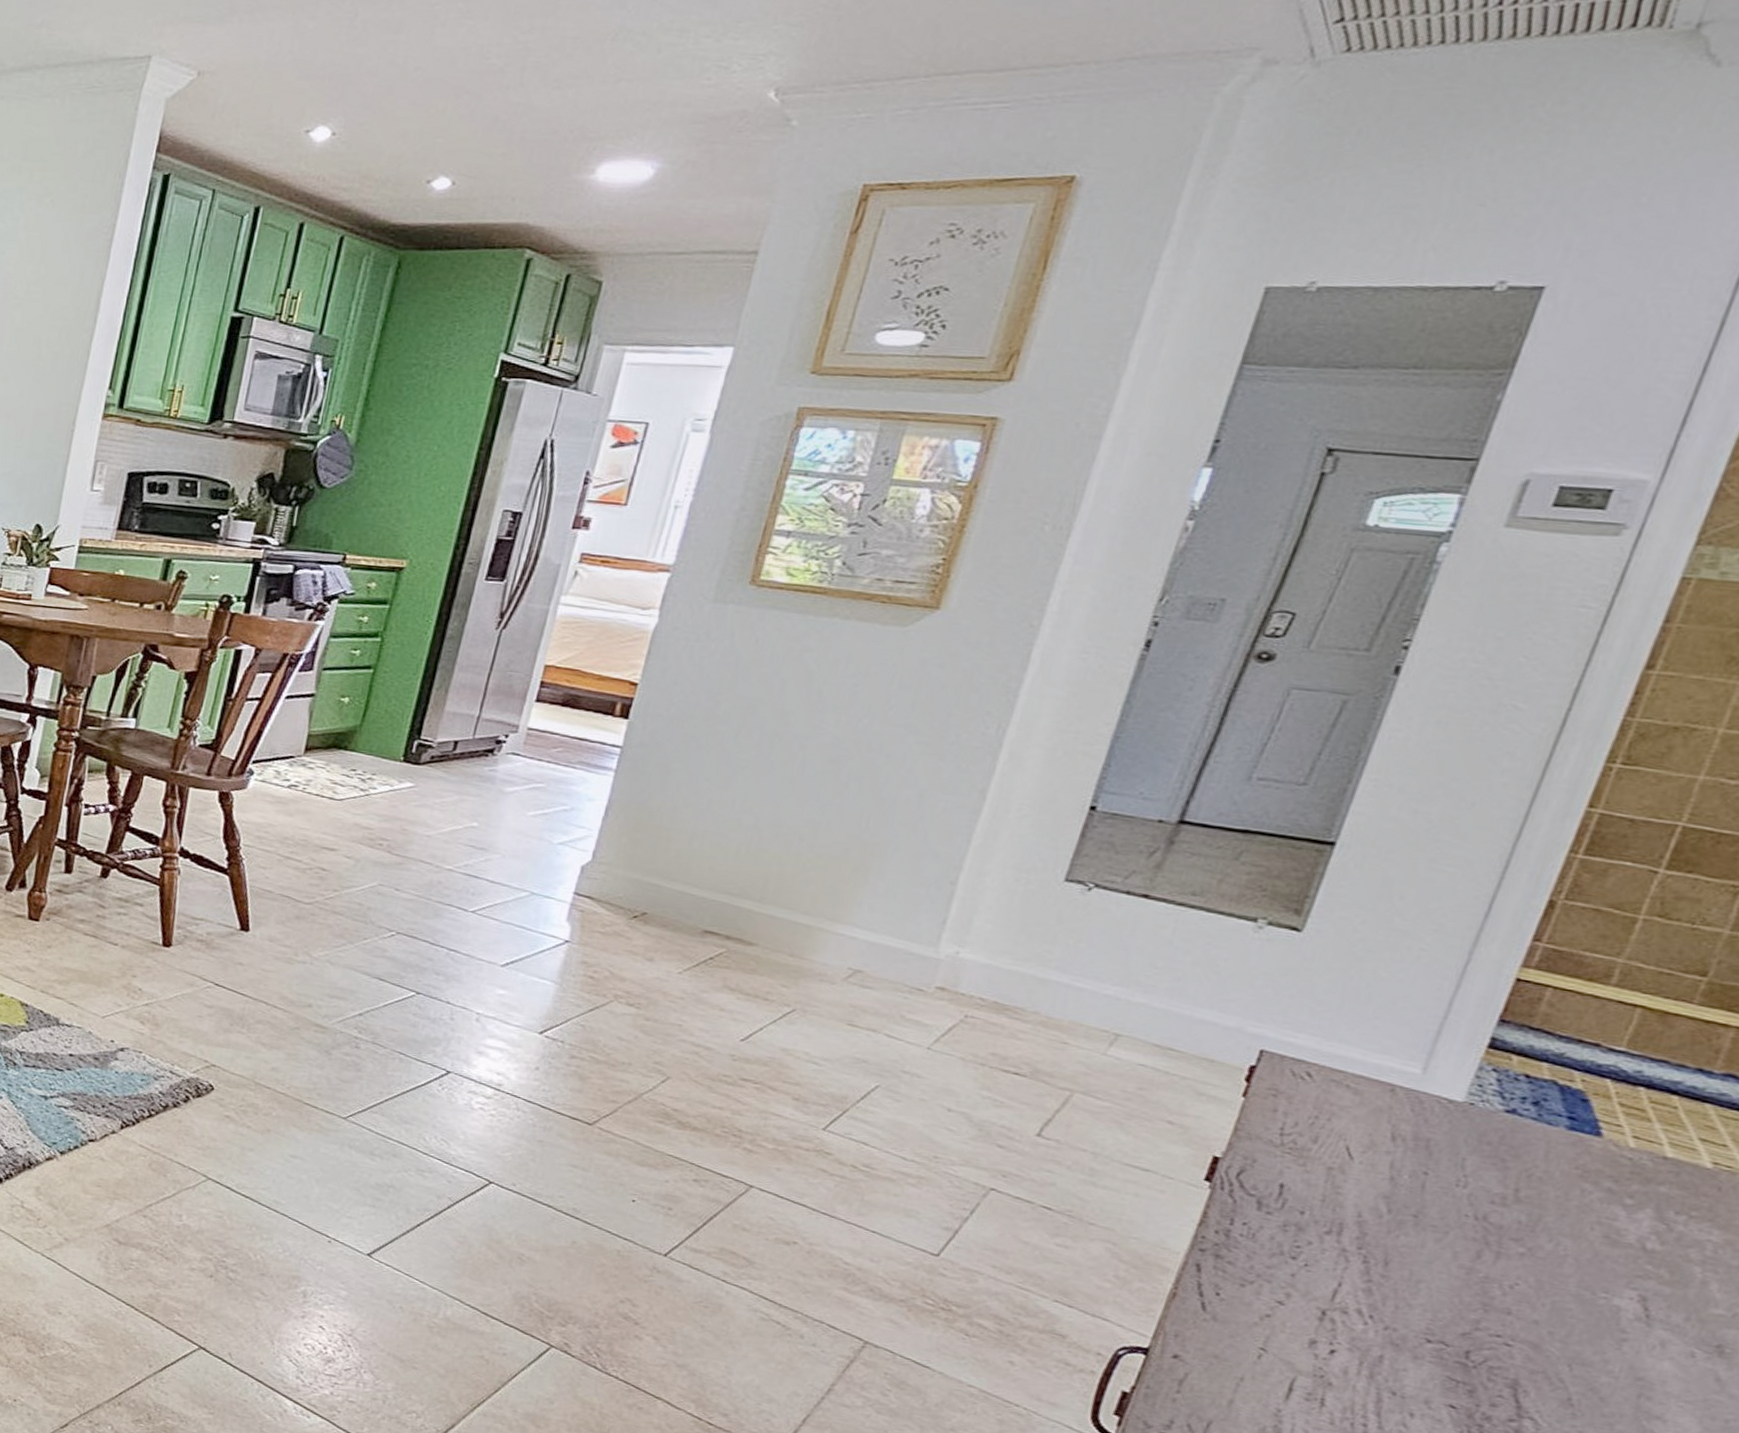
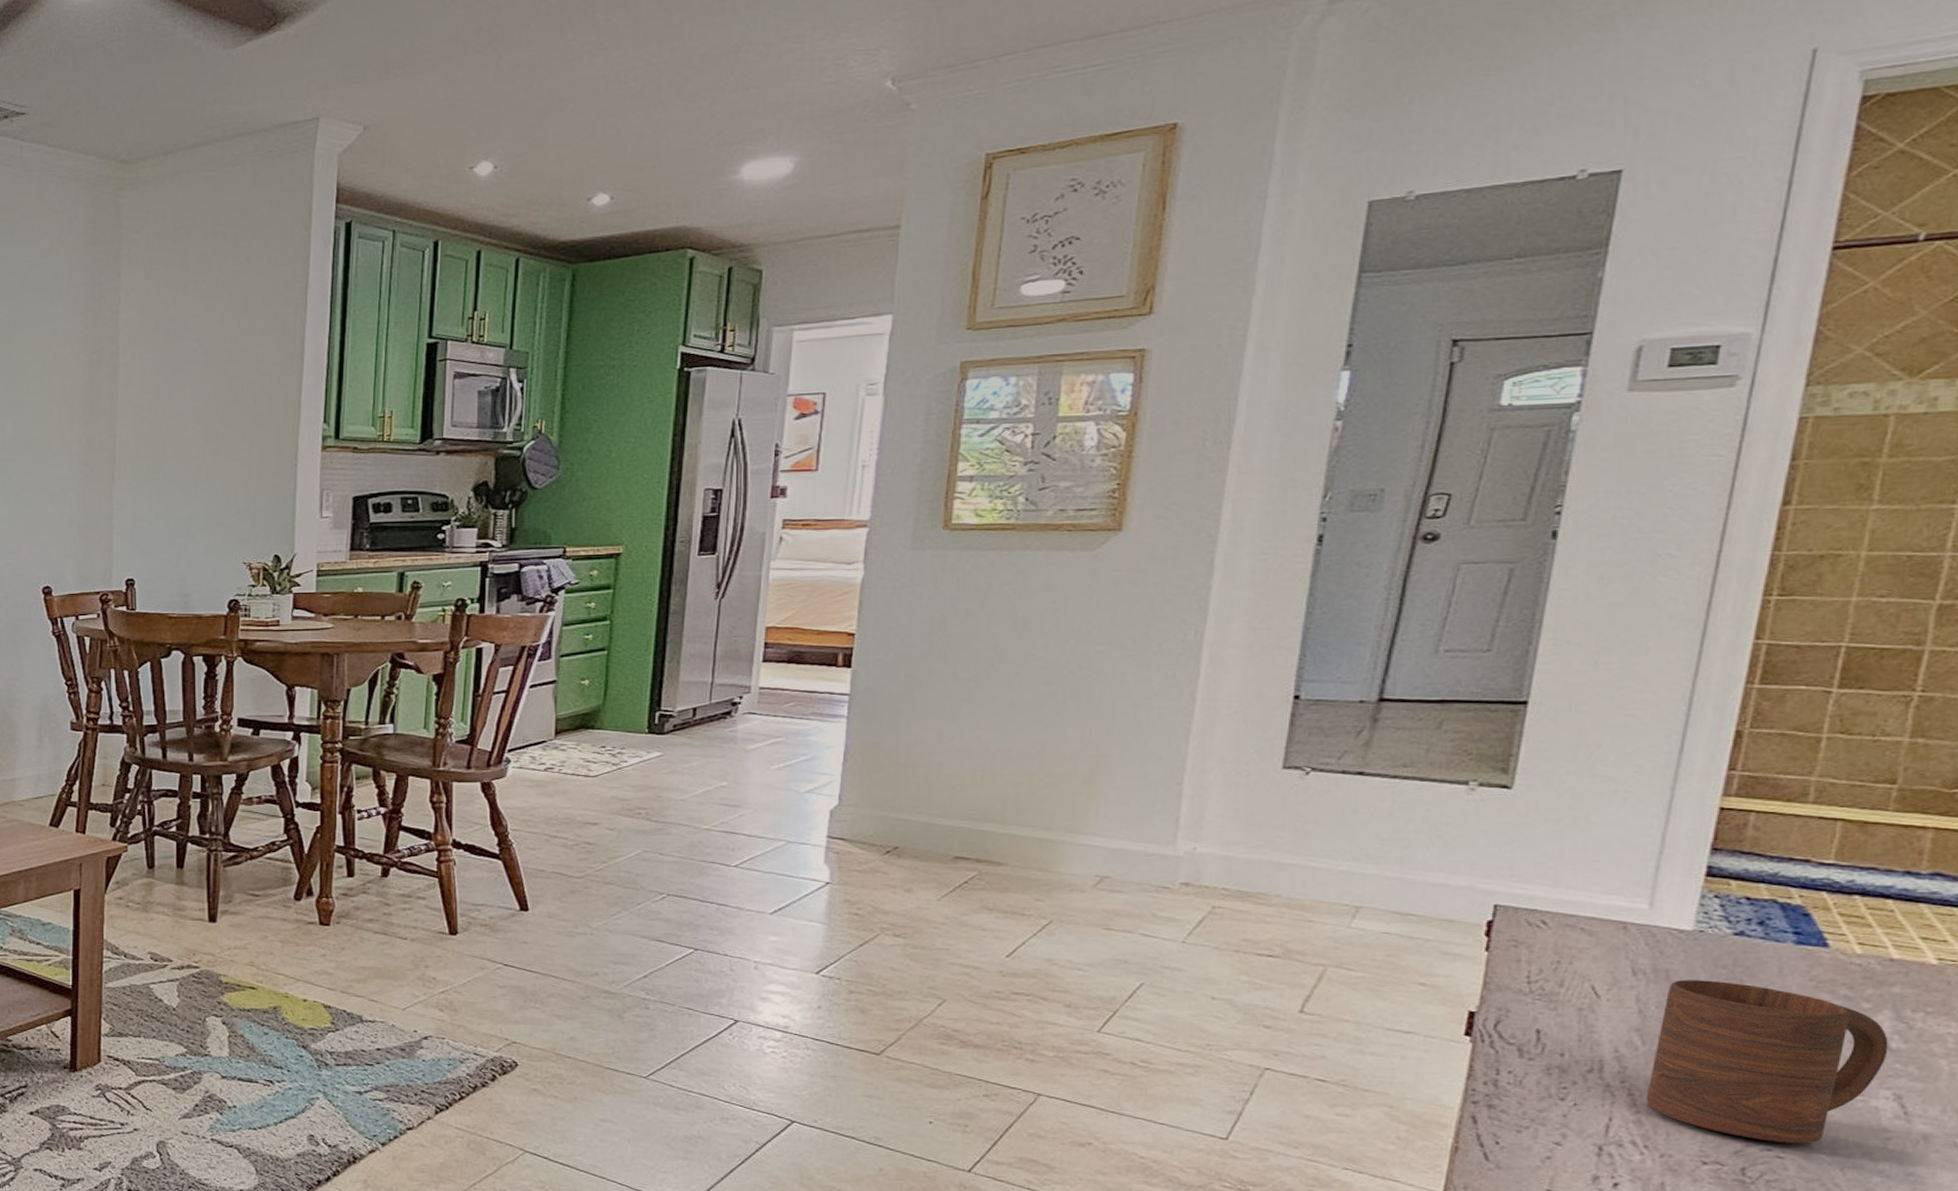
cup: none [1380,1151,1645,1335] -> present [1646,980,1889,1144]

